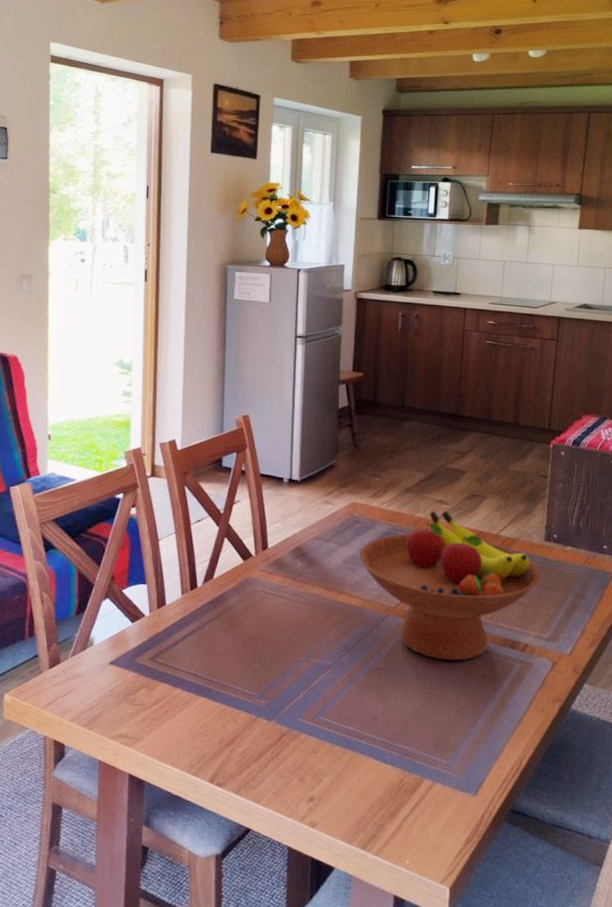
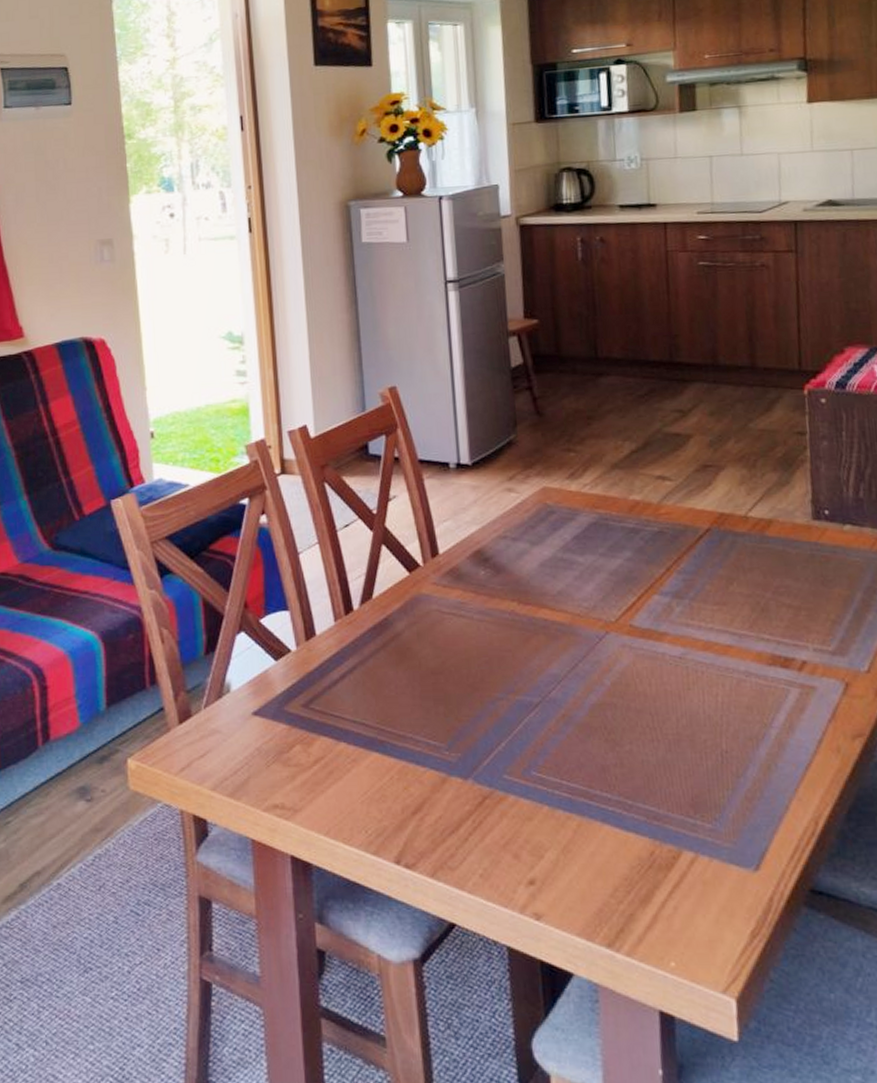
fruit bowl: present [359,510,541,661] -> none [560,489,813,689]

